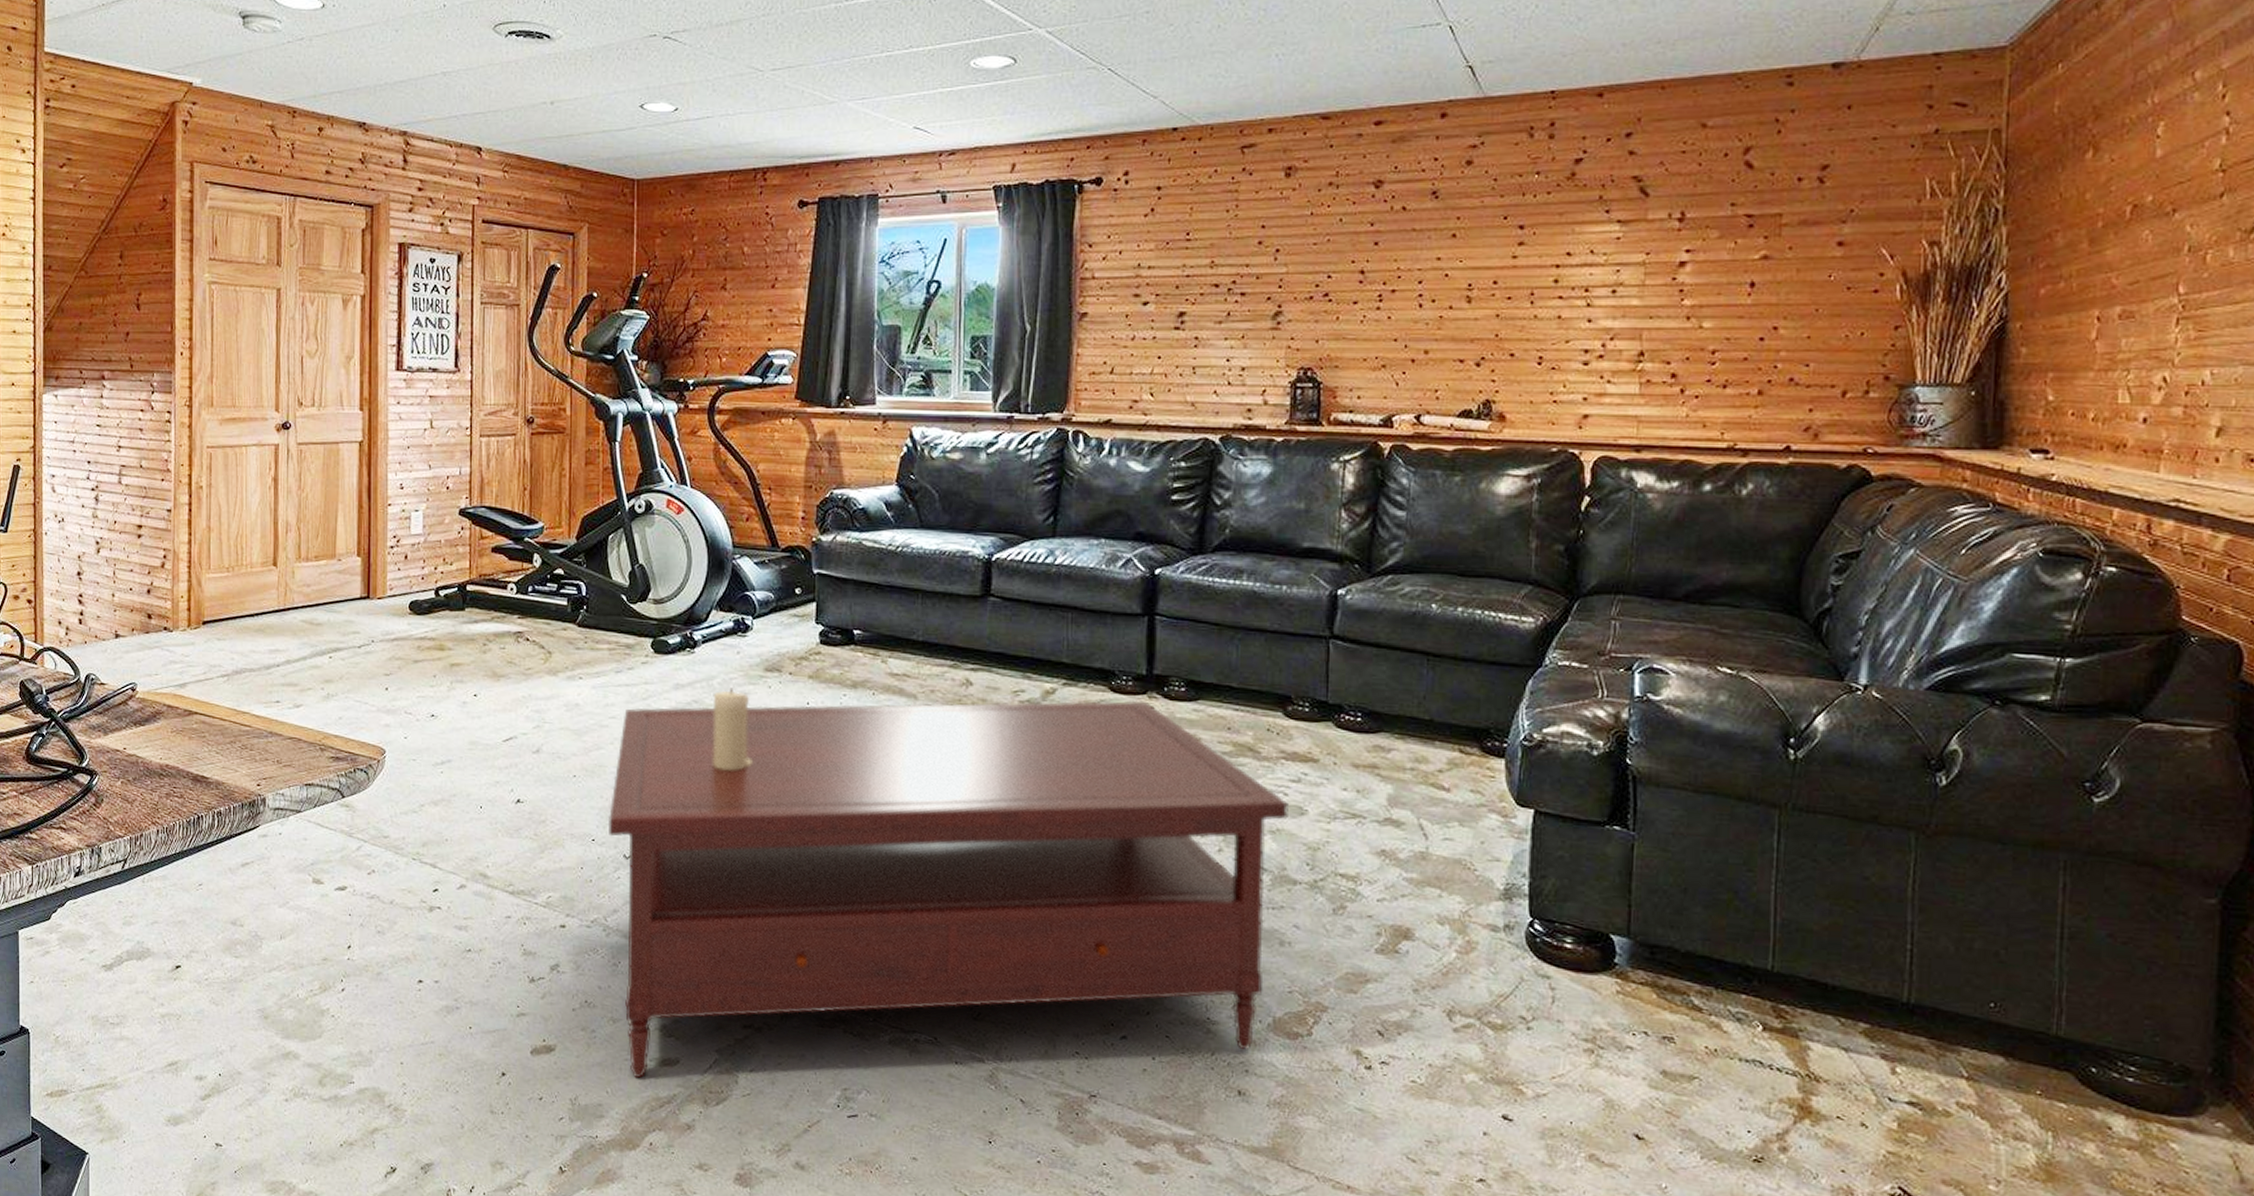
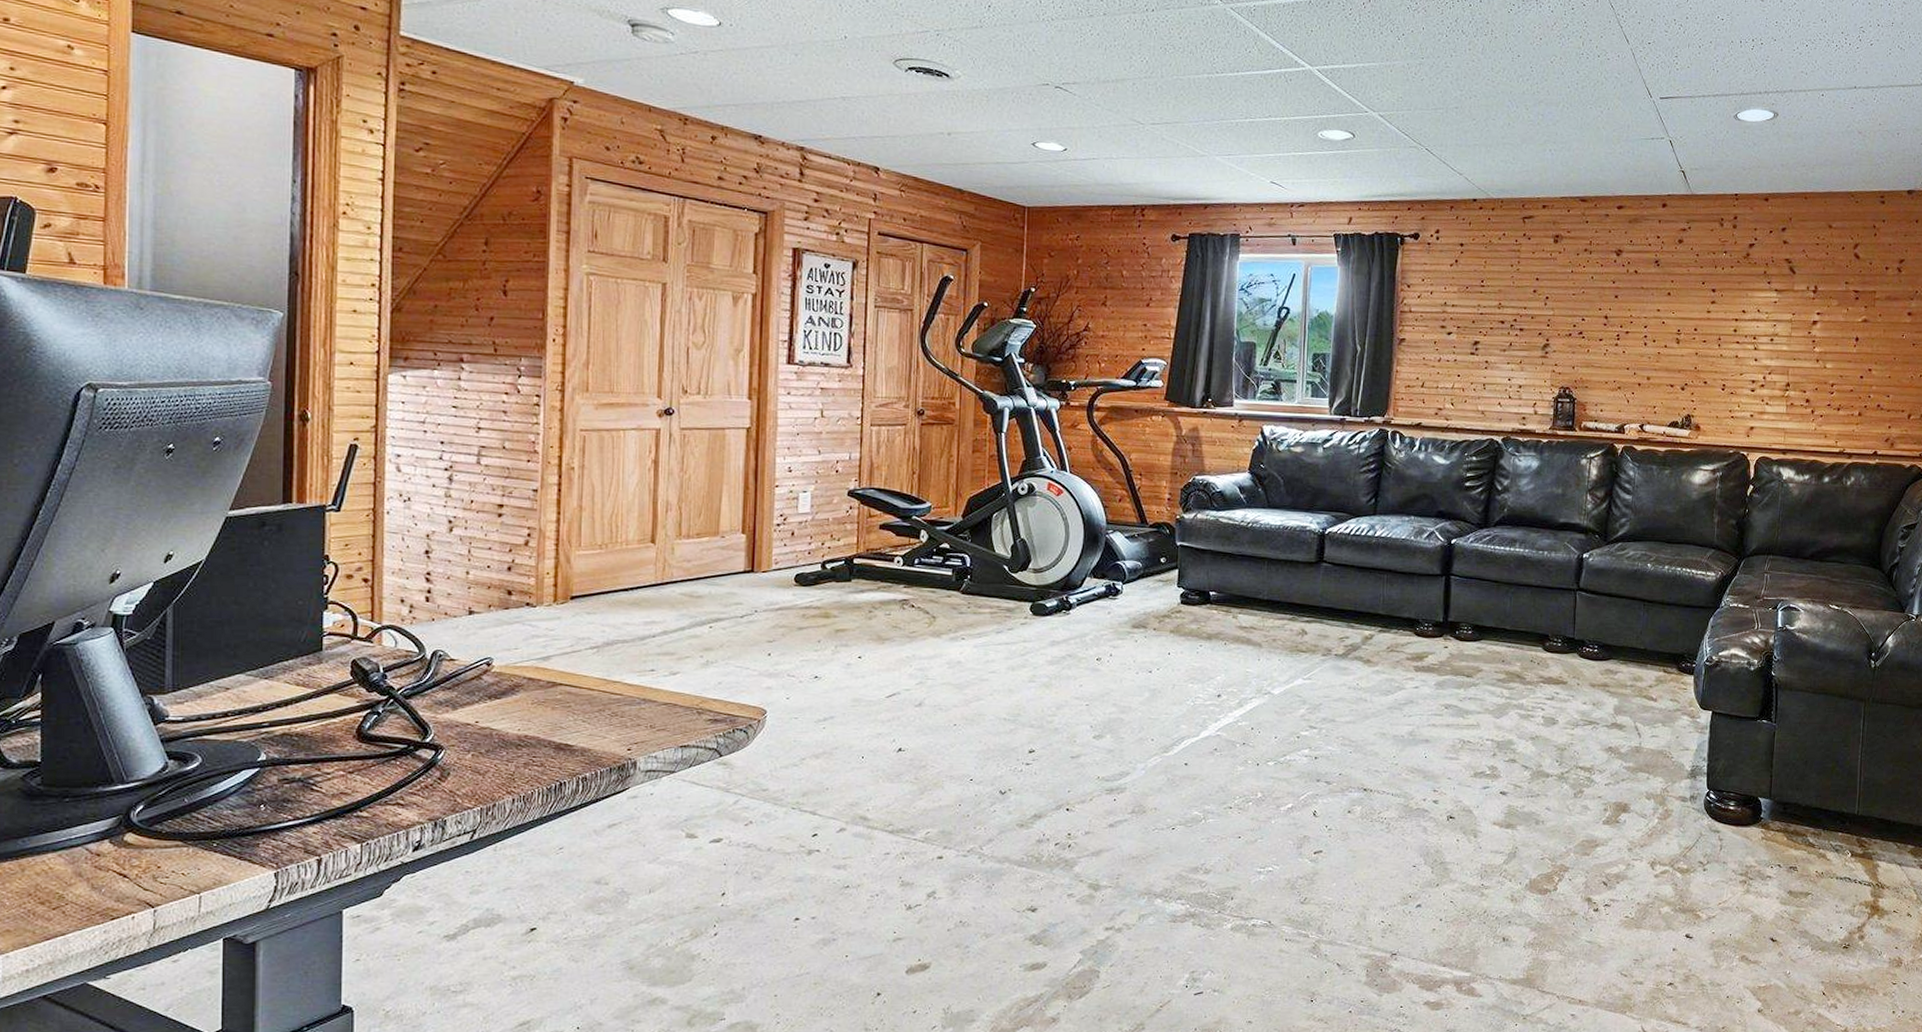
coffee table: present [607,700,1288,1078] -> none [985,642,1545,983]
candle: present [712,687,752,771] -> none [1083,643,1119,713]

